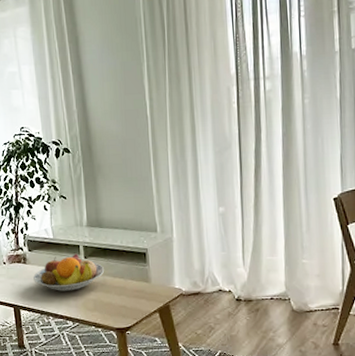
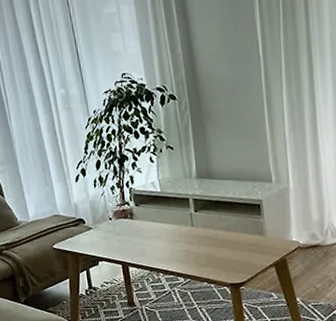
fruit bowl: present [33,253,105,291] -> none [141,207,217,247]

